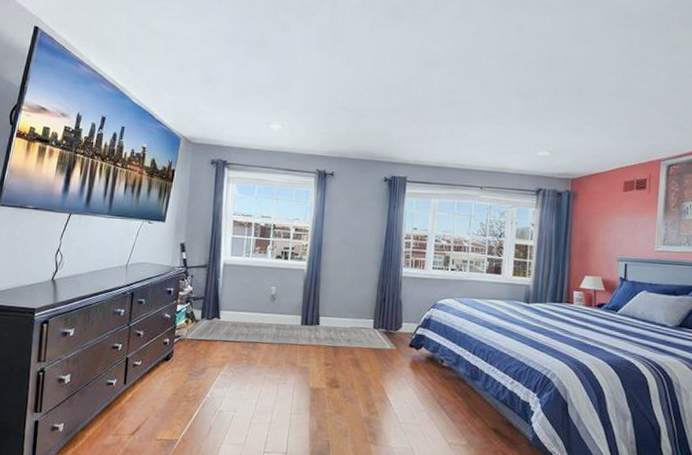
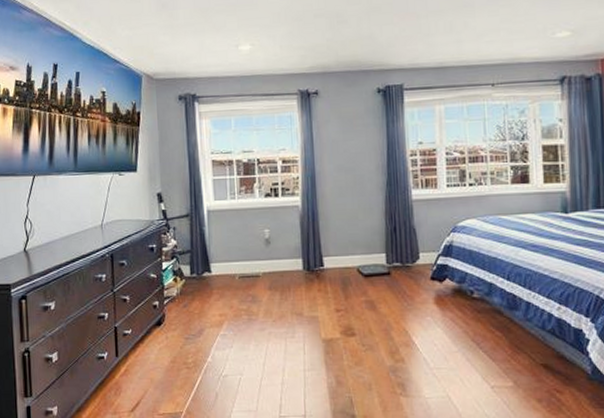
rug: present [179,319,397,350] -> none [169,263,416,300]

